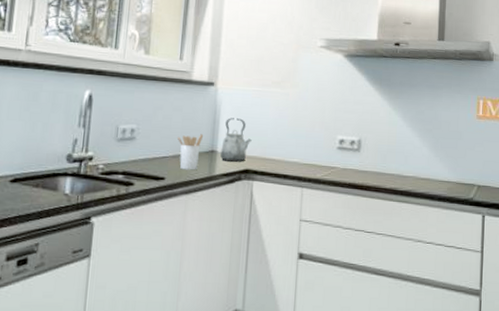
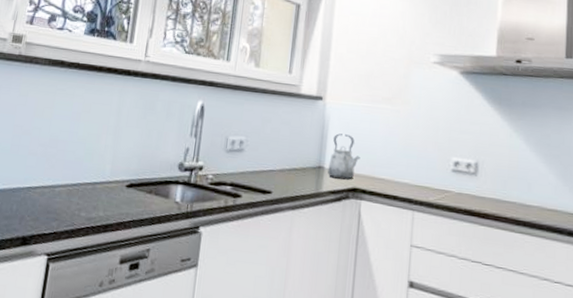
utensil holder: present [178,134,204,170] -> none [285,149,311,186]

